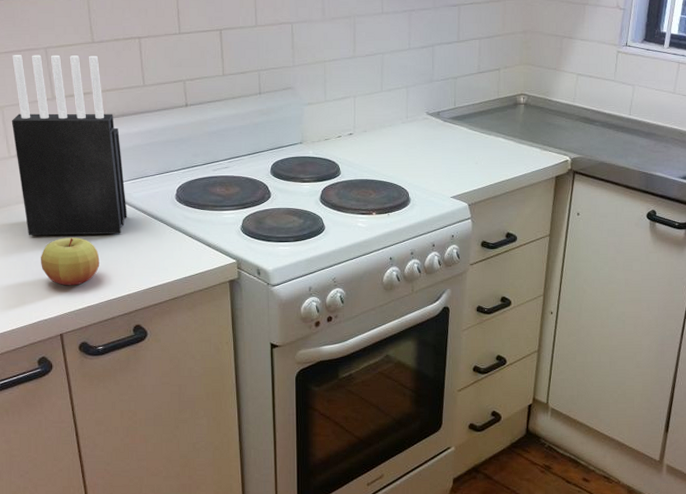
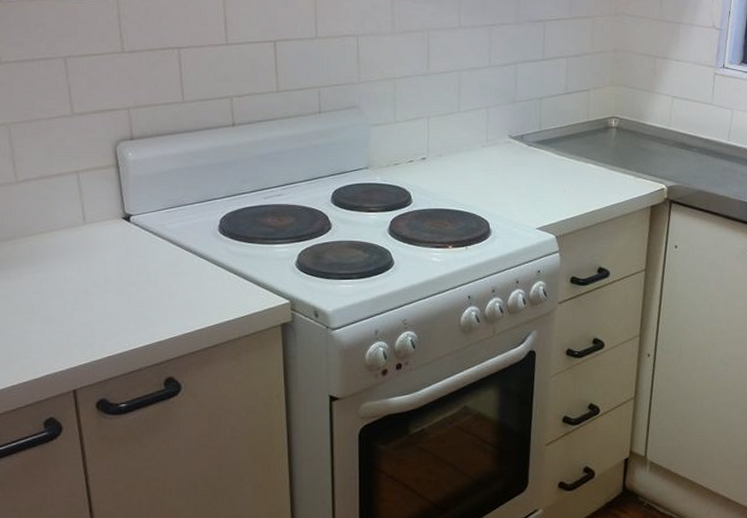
knife block: present [11,55,127,236] -> none [19,64,160,274]
apple: present [41,238,100,286] -> none [51,276,125,333]

